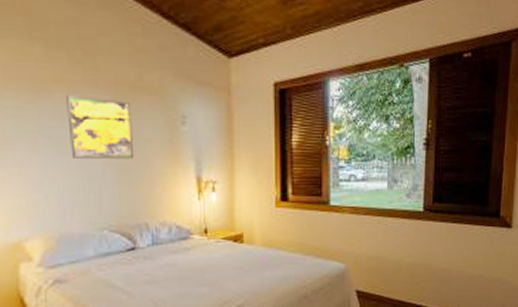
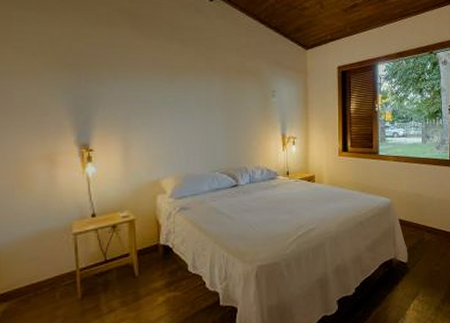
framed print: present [66,95,133,159] -> none [193,77,238,121]

